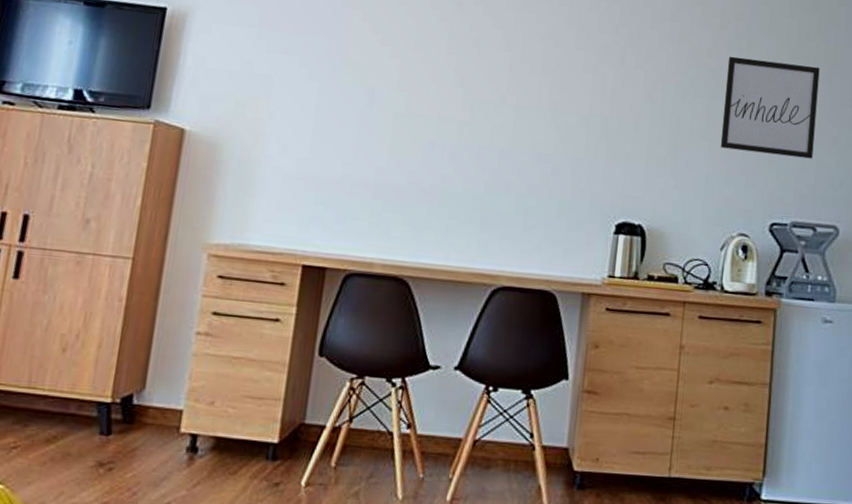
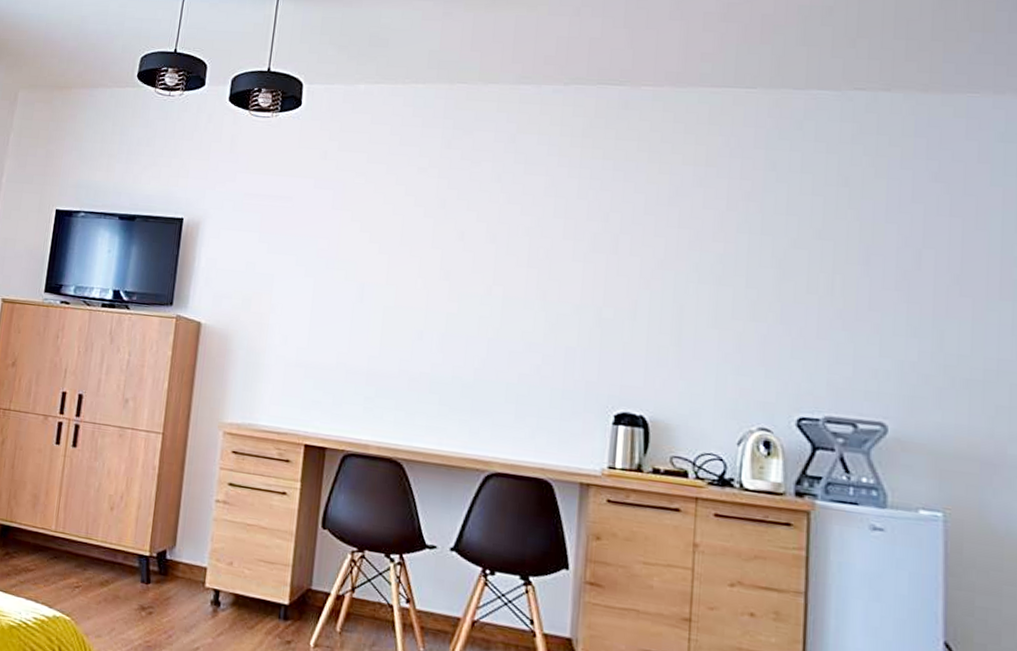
wall art: present [720,56,820,159] -> none [732,239,854,349]

